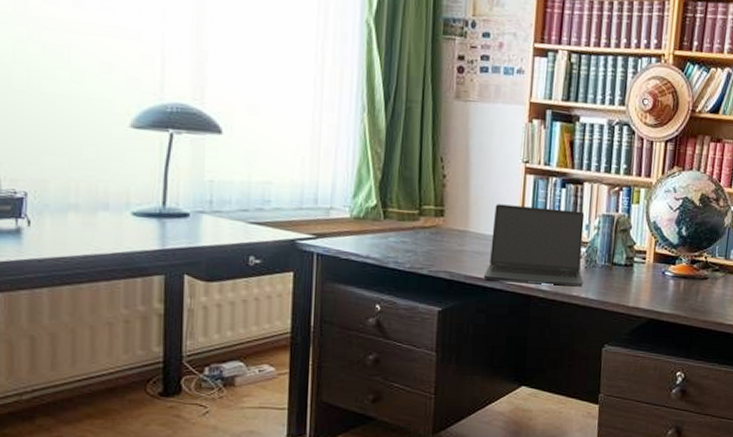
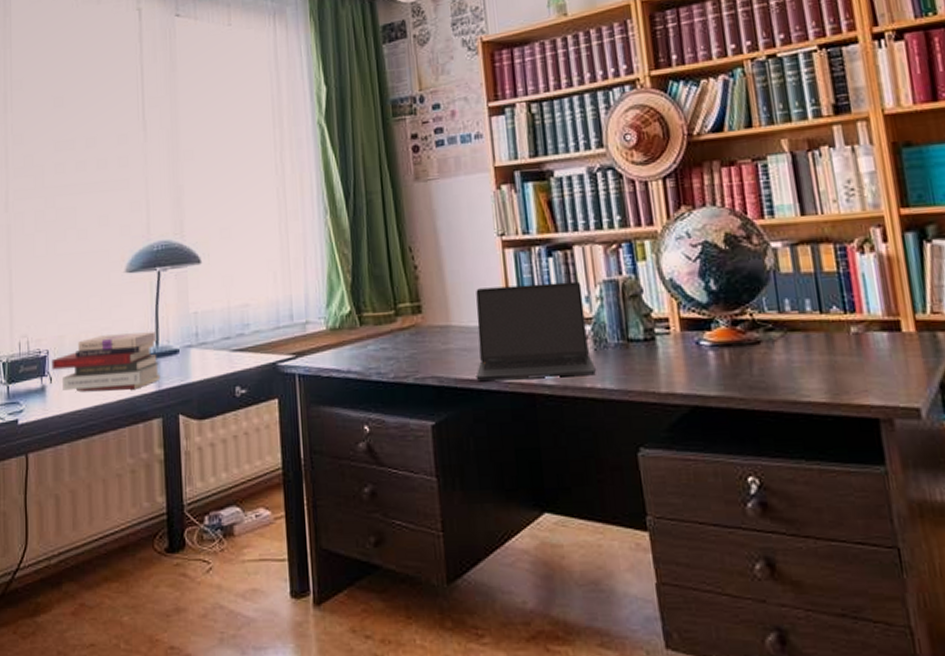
books: none [30,186,166,245] -> present [51,332,161,392]

